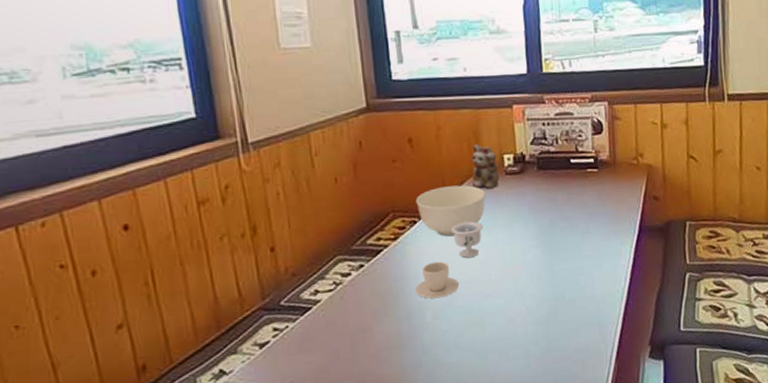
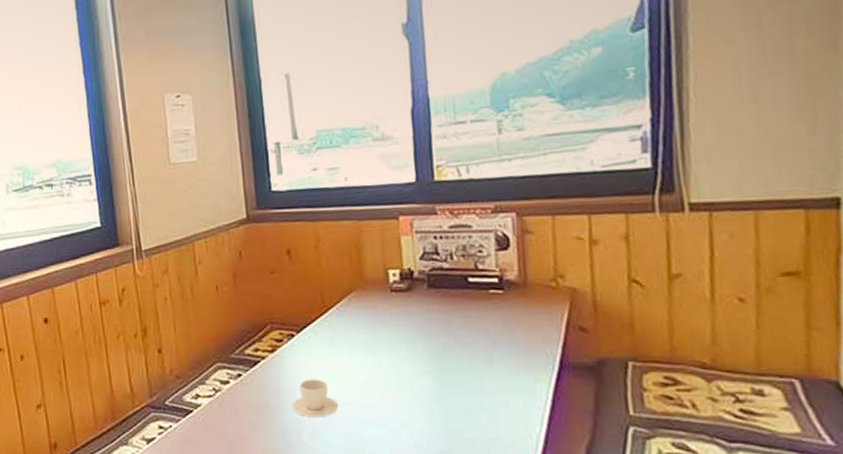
bowl: present [416,185,486,237] -> none [294,300,368,354]
teacup: present [451,221,483,258] -> none [330,339,365,378]
decorative figurine: present [471,144,500,189] -> none [352,257,384,306]

